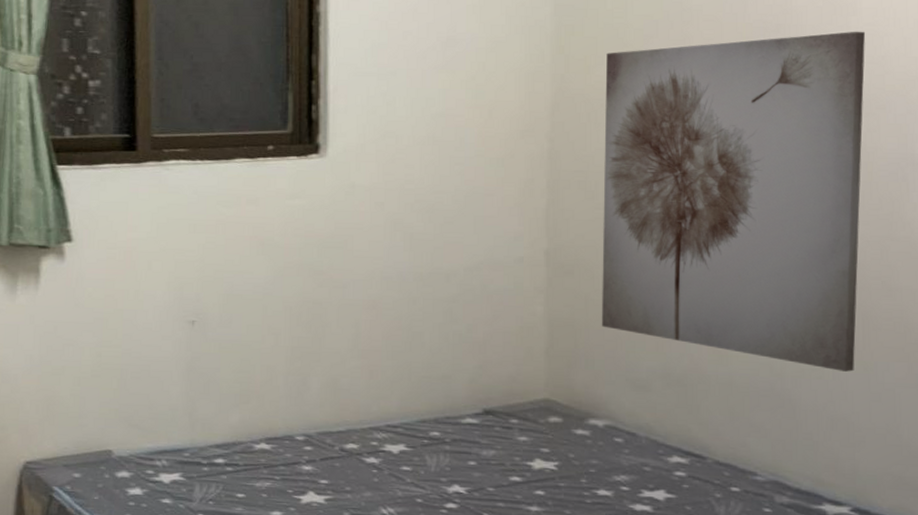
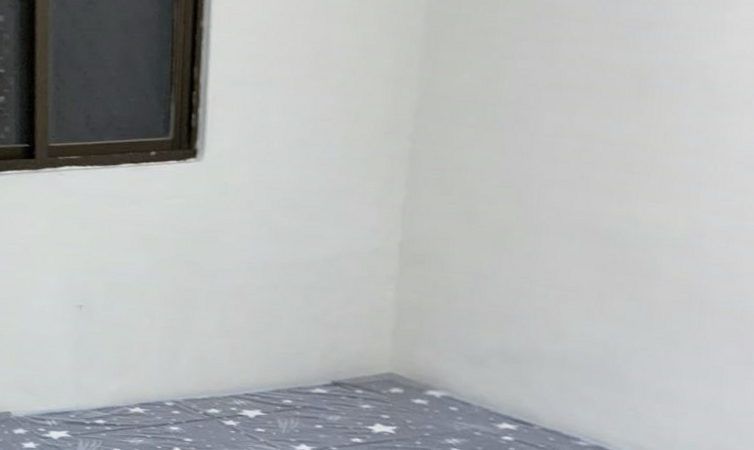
wall art: present [601,31,866,372] -> none [446,26,741,351]

